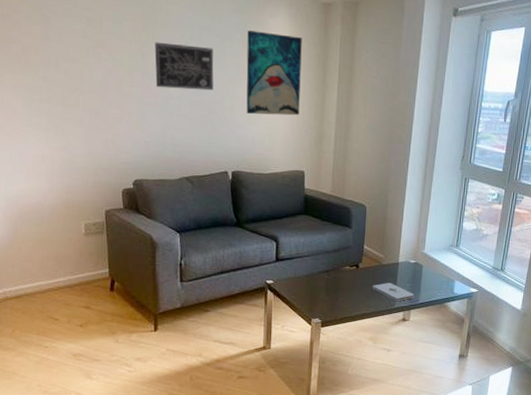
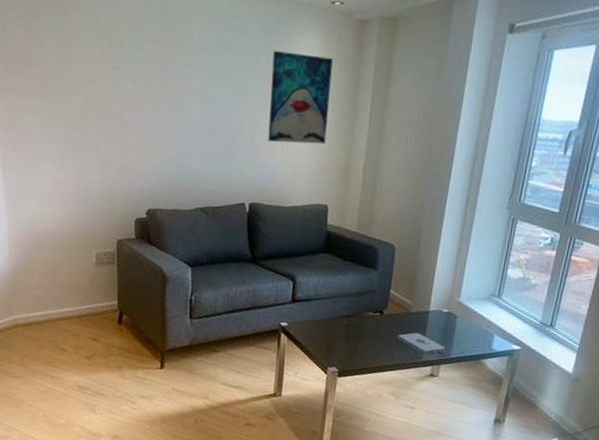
wall art: present [154,42,214,91] -> none [174,64,236,116]

